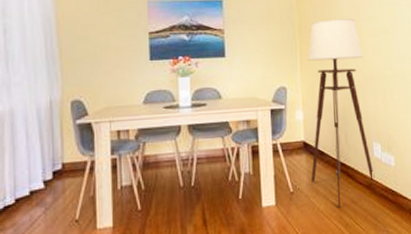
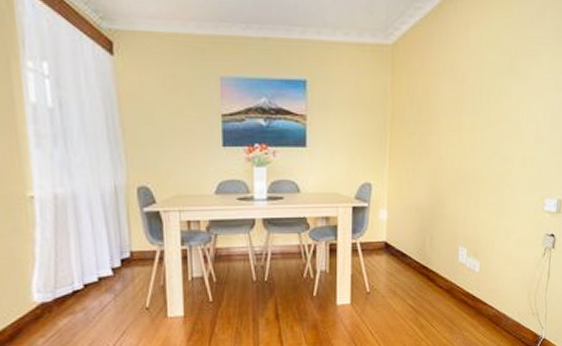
floor lamp: present [308,19,377,209] -> none [389,109,461,311]

